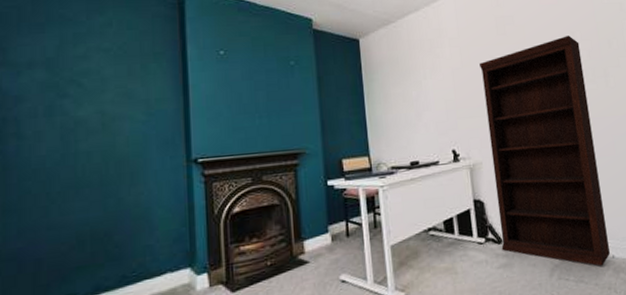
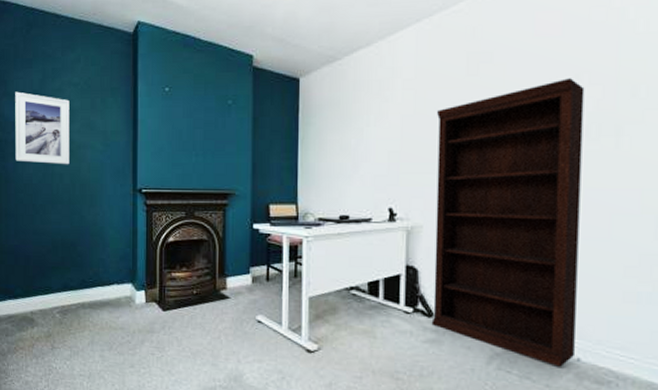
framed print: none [19,60,100,143] -> present [15,91,70,165]

